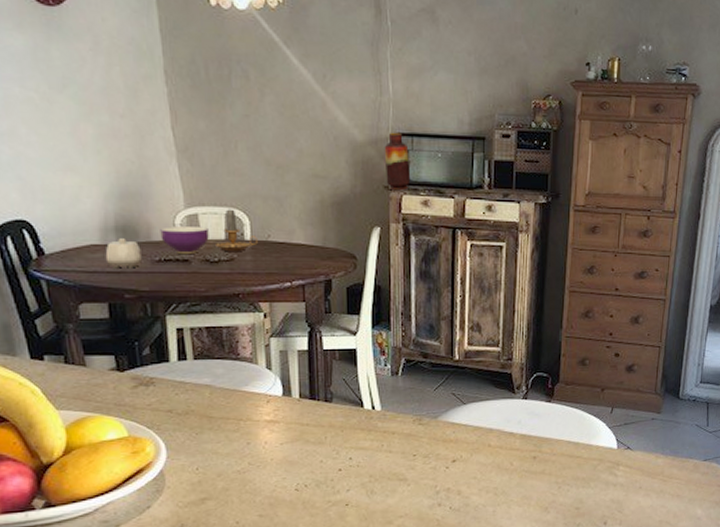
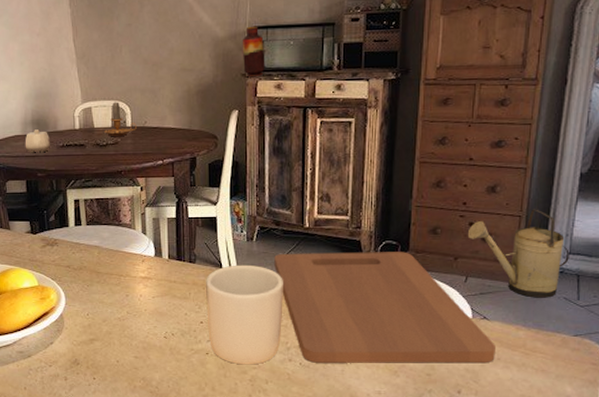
bowl: present [160,225,209,255] -> none [64,117,99,141]
mug: none [345,402,432,515] -> present [206,264,283,365]
cutting board: none [422,384,638,506] -> present [274,252,495,363]
watering can: none [613,339,701,426] -> present [467,209,570,298]

